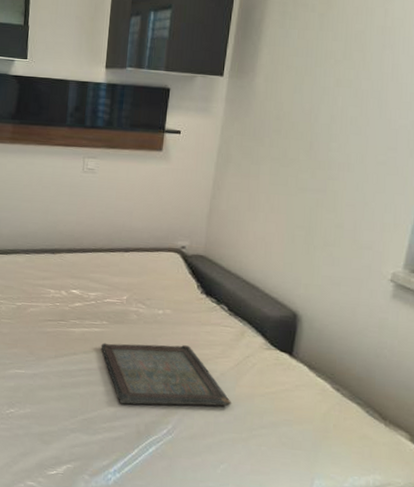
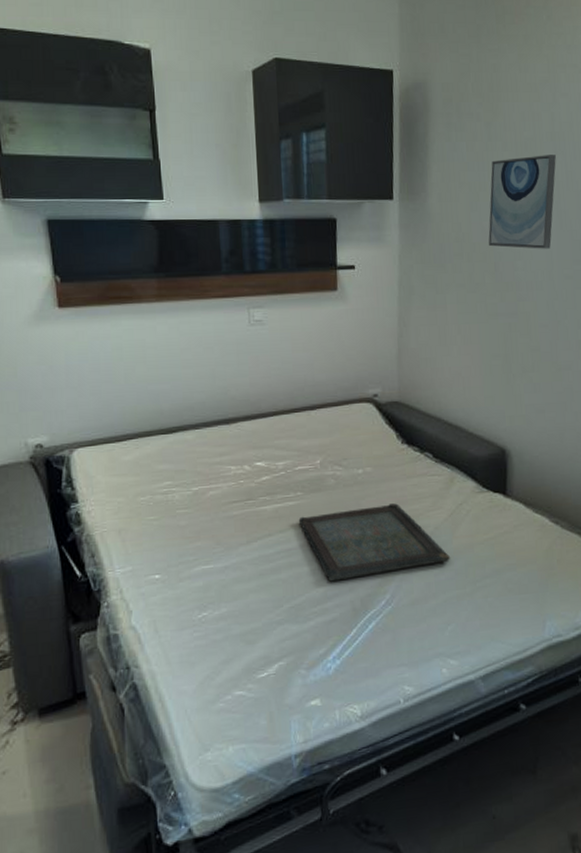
wall art: none [307,47,384,135] -> present [488,155,556,249]

